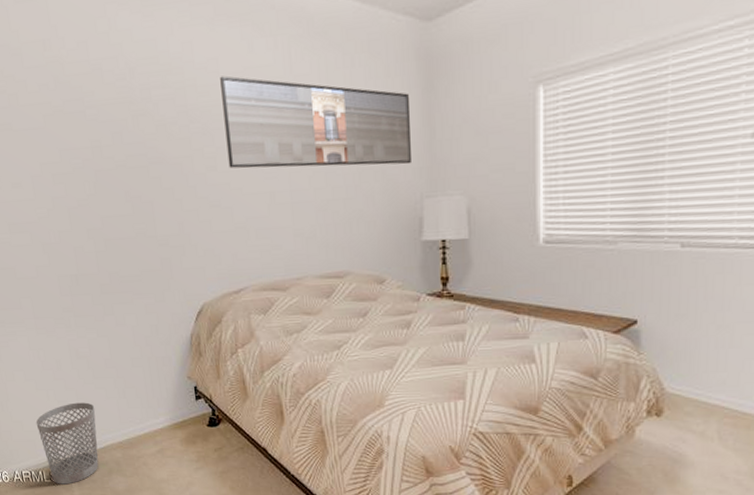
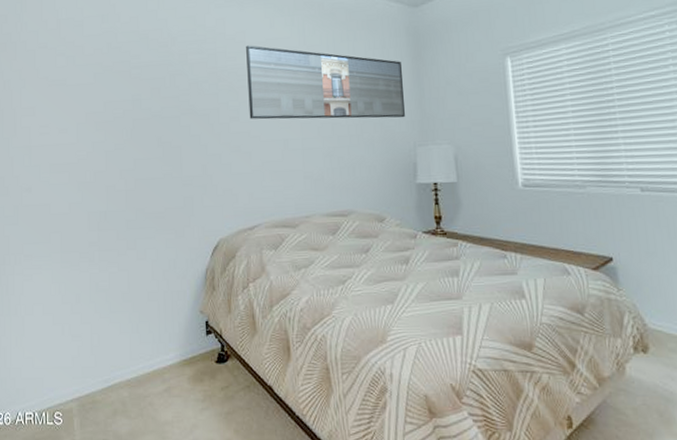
wastebasket: present [36,402,99,485] -> none [47,337,108,428]

